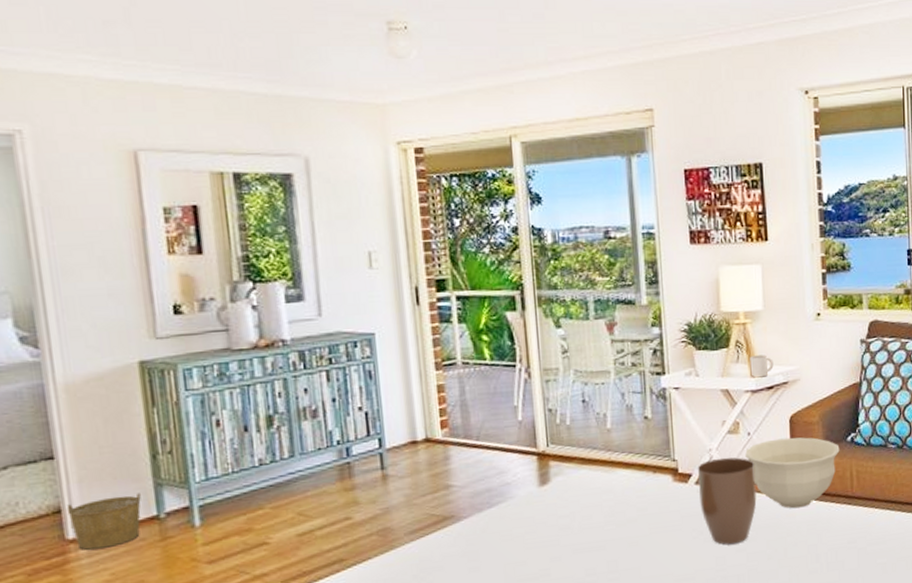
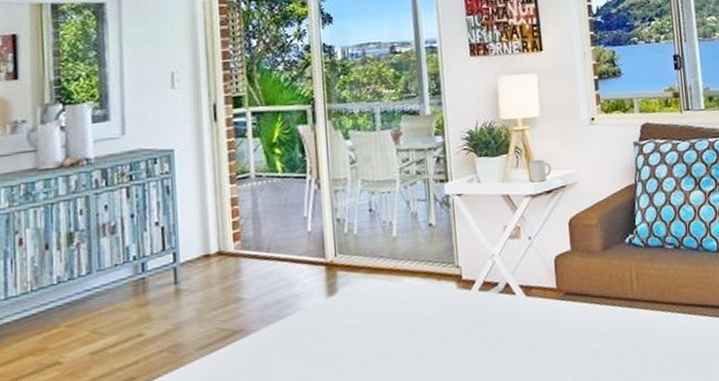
mug: present [697,457,757,544] -> none [480,262,540,352]
bowl: present [745,437,840,509] -> none [527,240,619,313]

